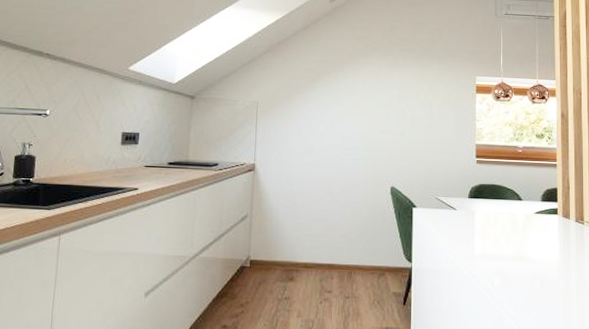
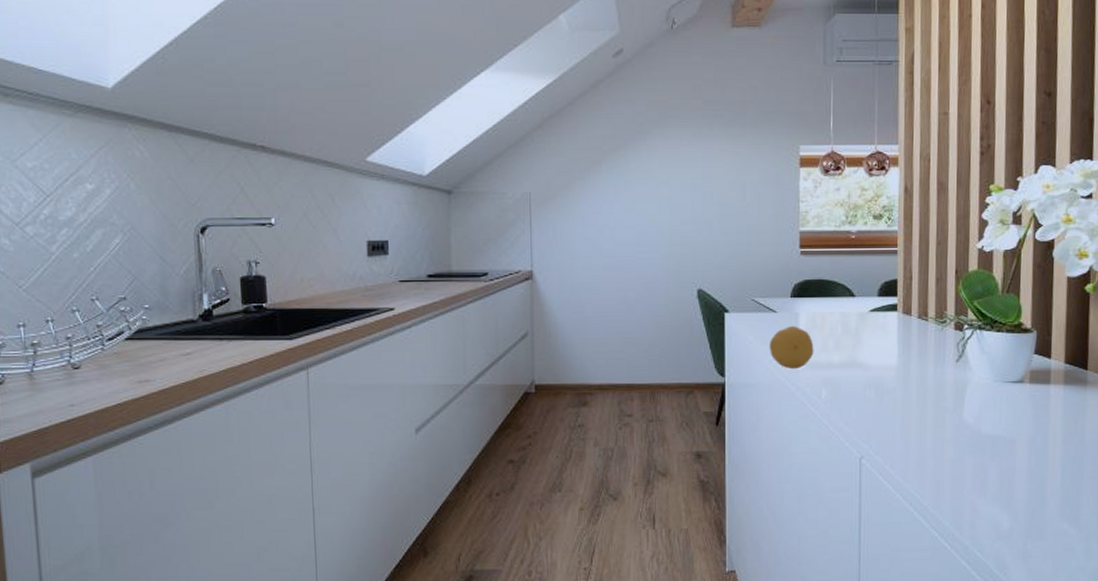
fruit: none [449,222,488,260] -> present [769,326,814,370]

